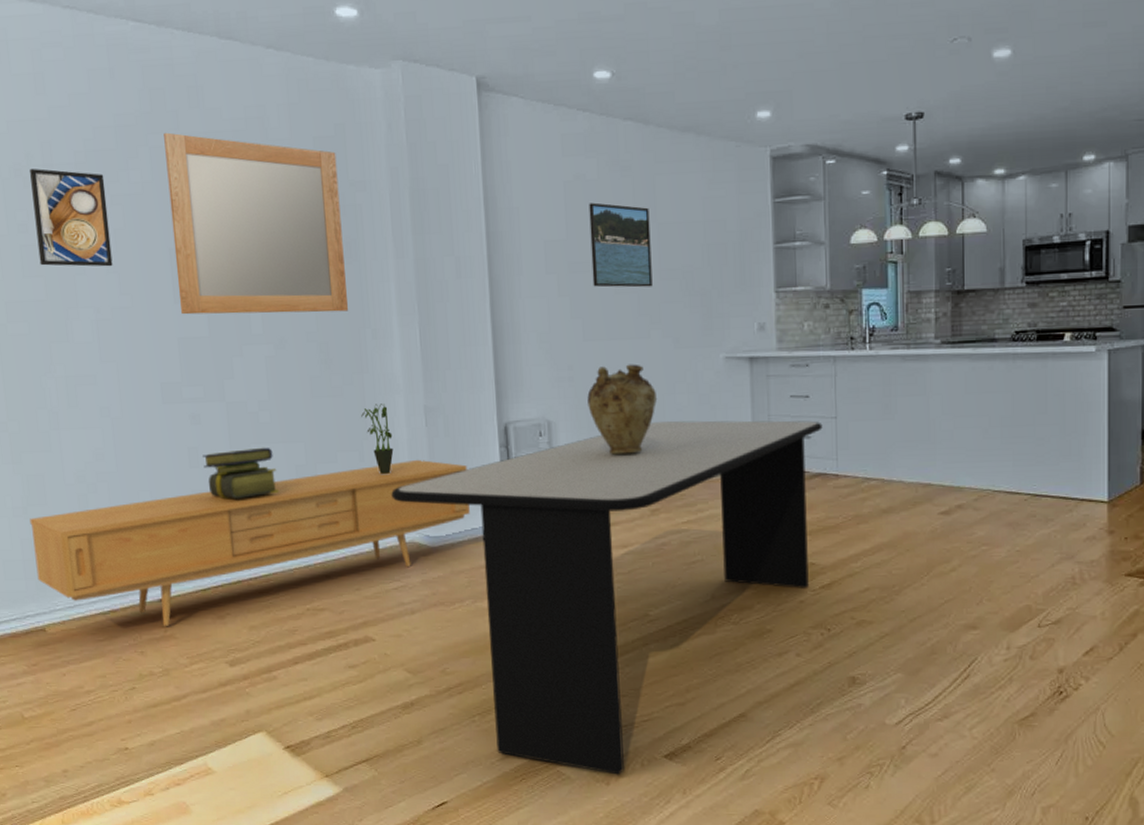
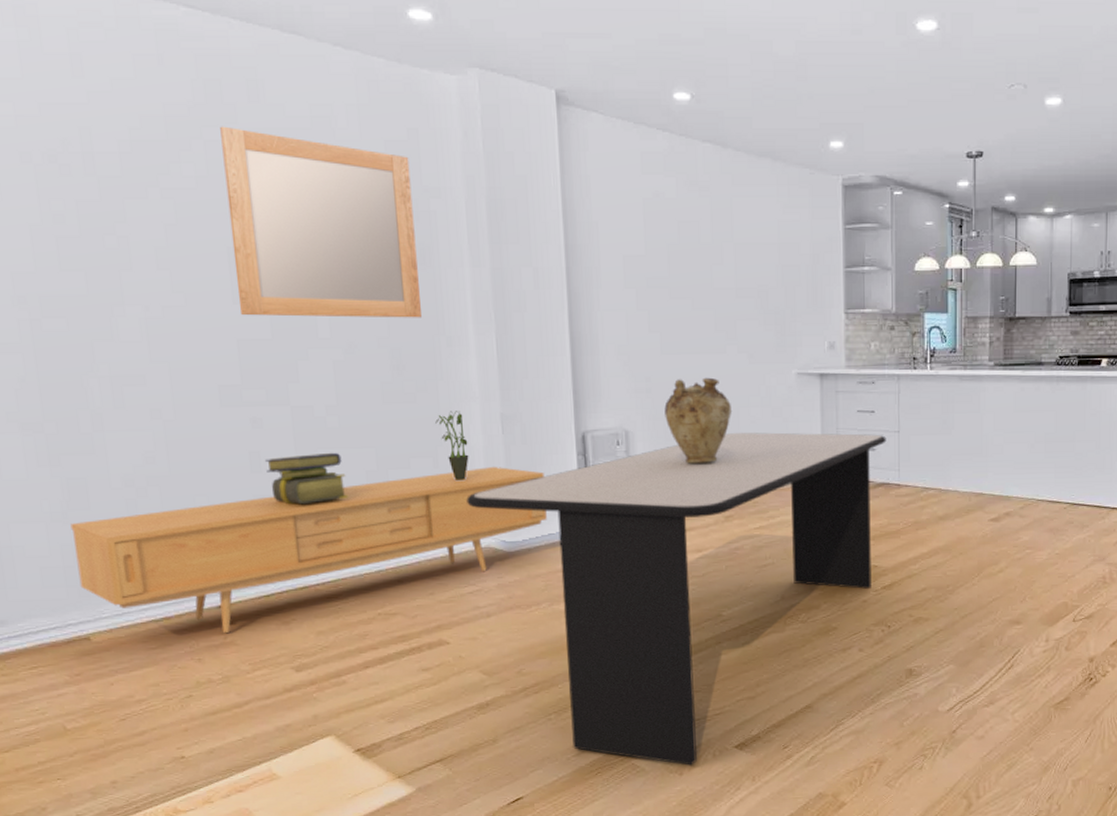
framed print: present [30,169,113,267] -> none [66,156,164,263]
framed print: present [589,202,653,288] -> none [667,220,729,304]

